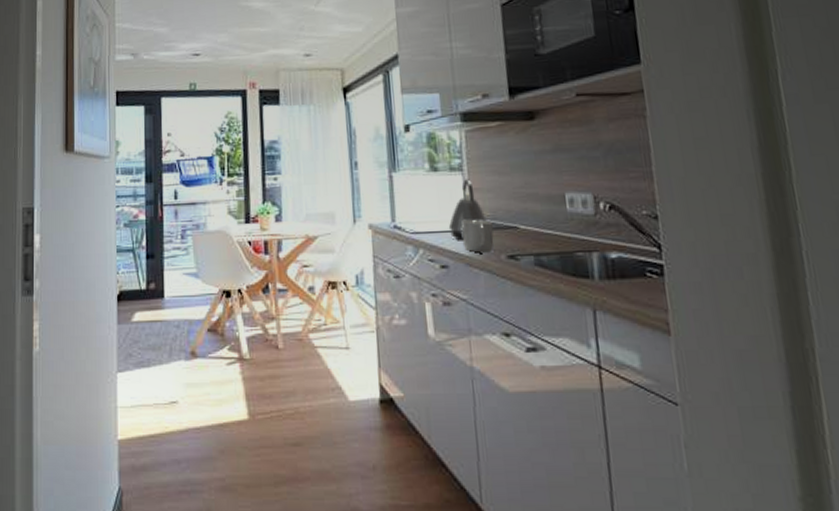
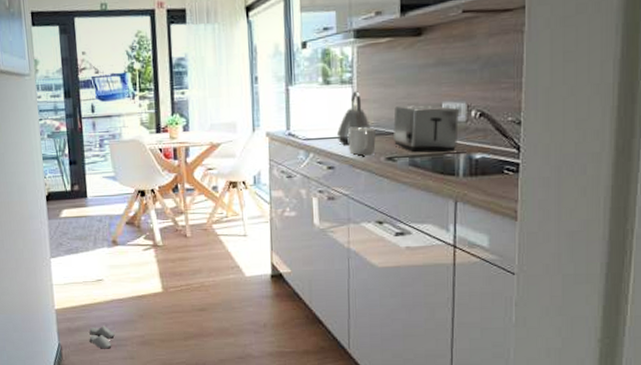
slippers: none [158,464,188,496] -> present [89,326,115,349]
toaster: none [512,196,588,251] -> present [393,105,459,153]

